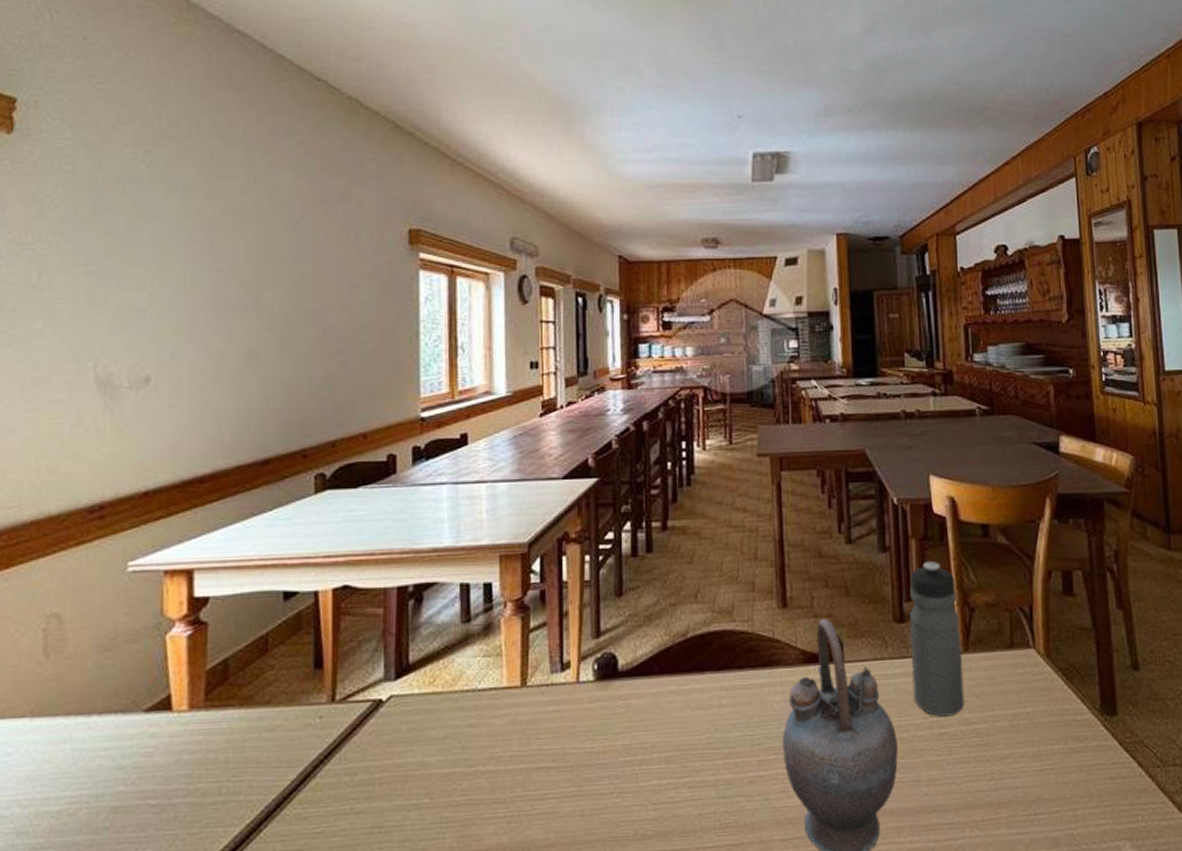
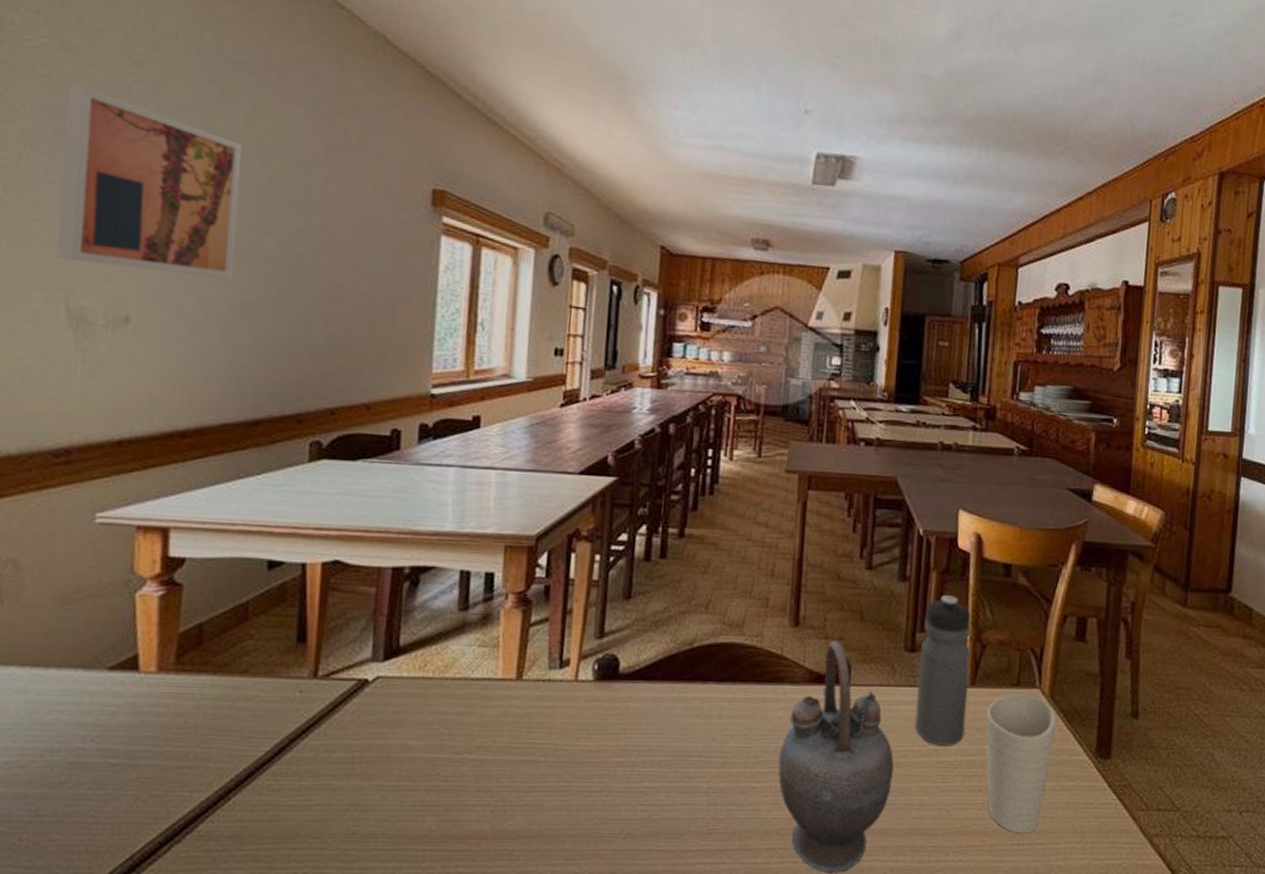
wall art: none [86,178,240,333] -> present [57,85,242,280]
cup: none [984,653,1057,803] -> present [986,692,1057,834]

